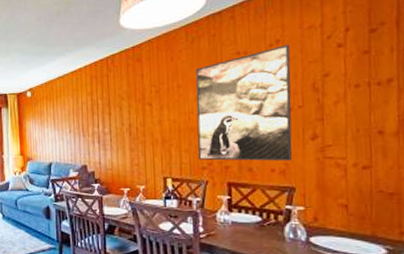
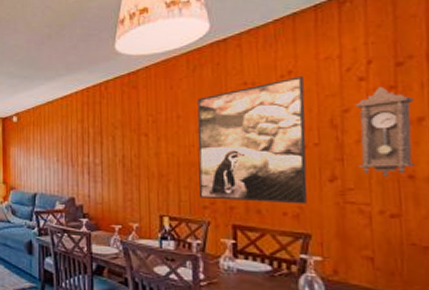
pendulum clock: none [333,52,386,135] -> present [354,86,416,178]

